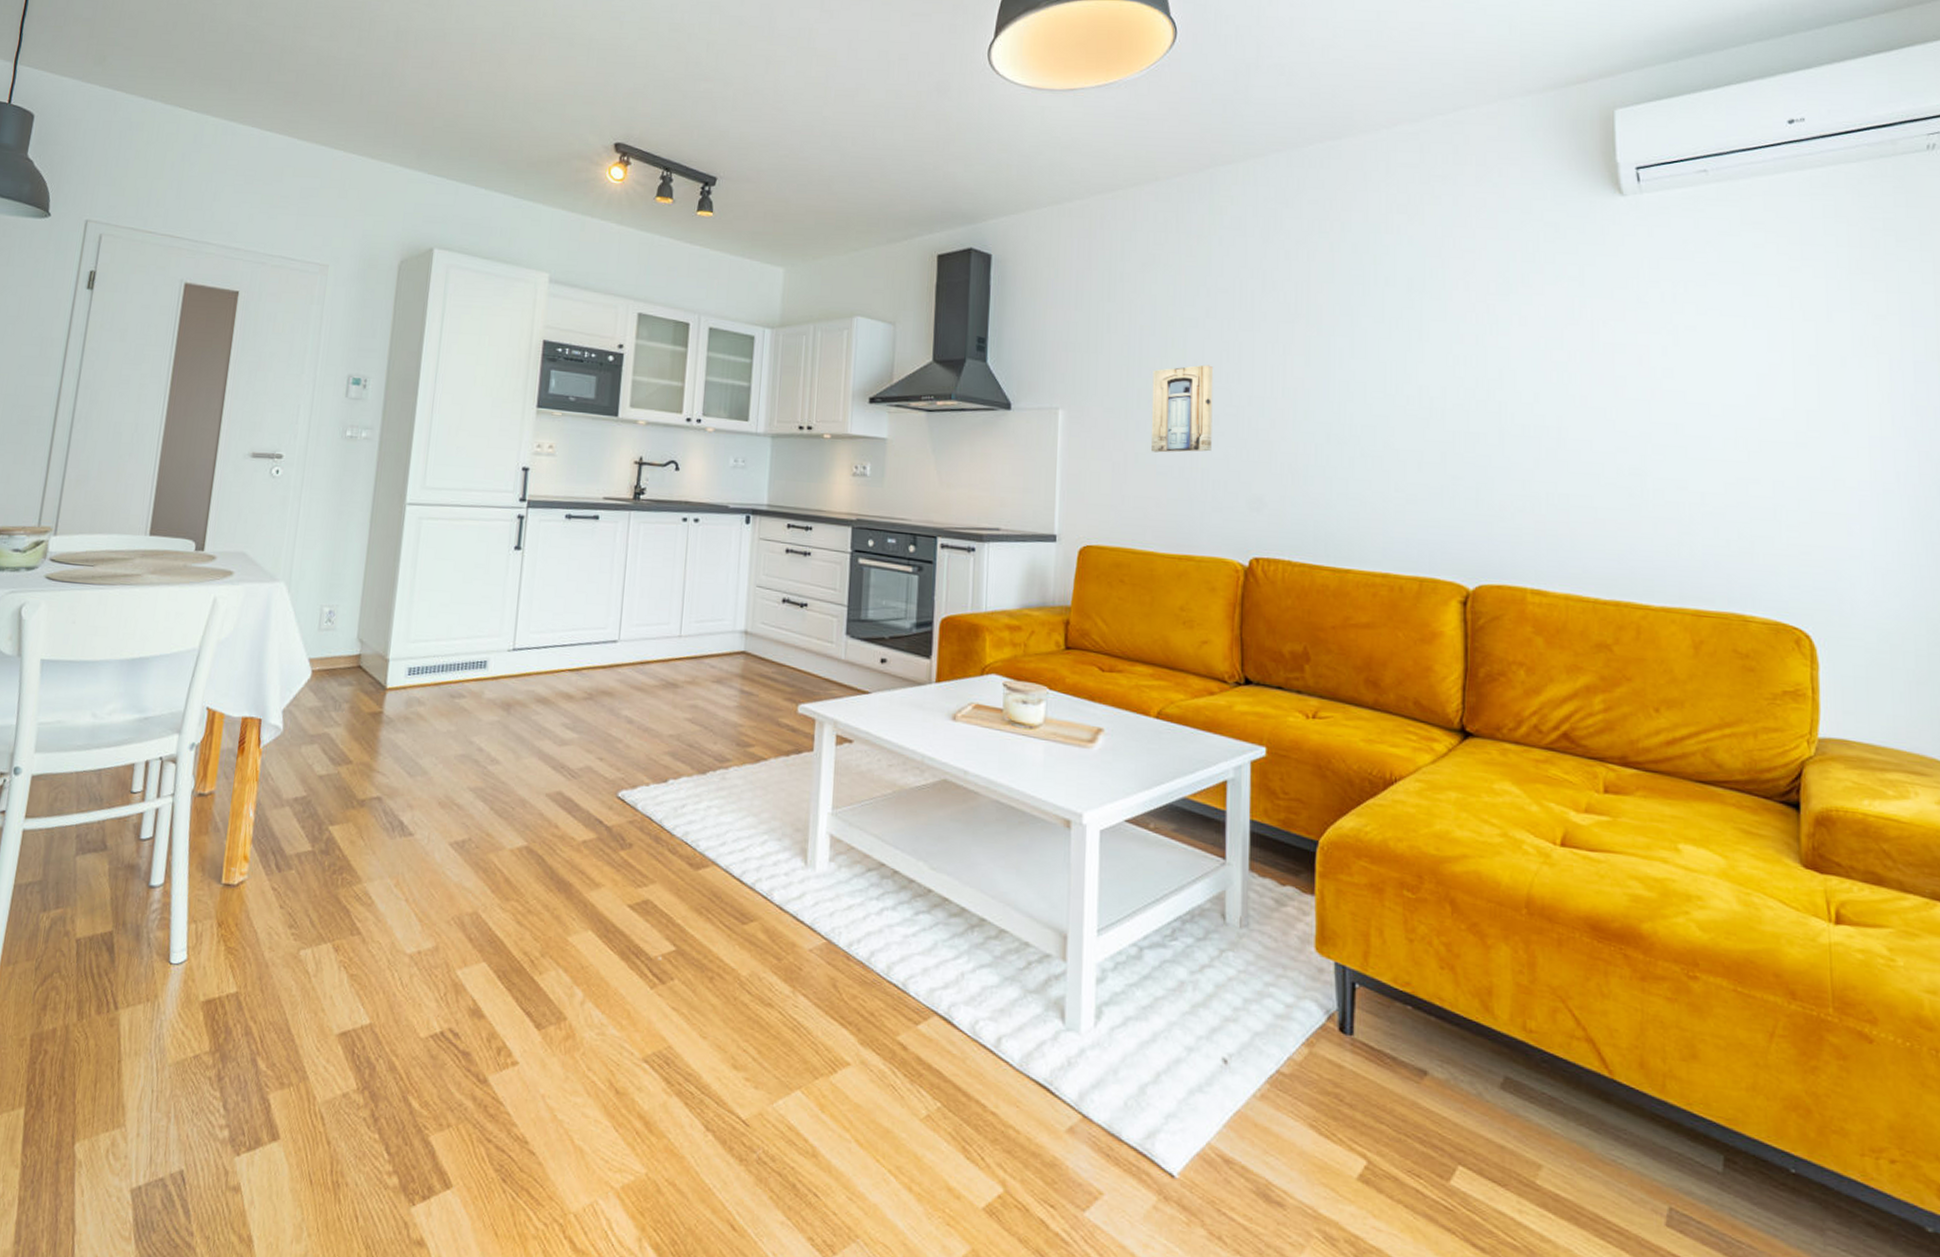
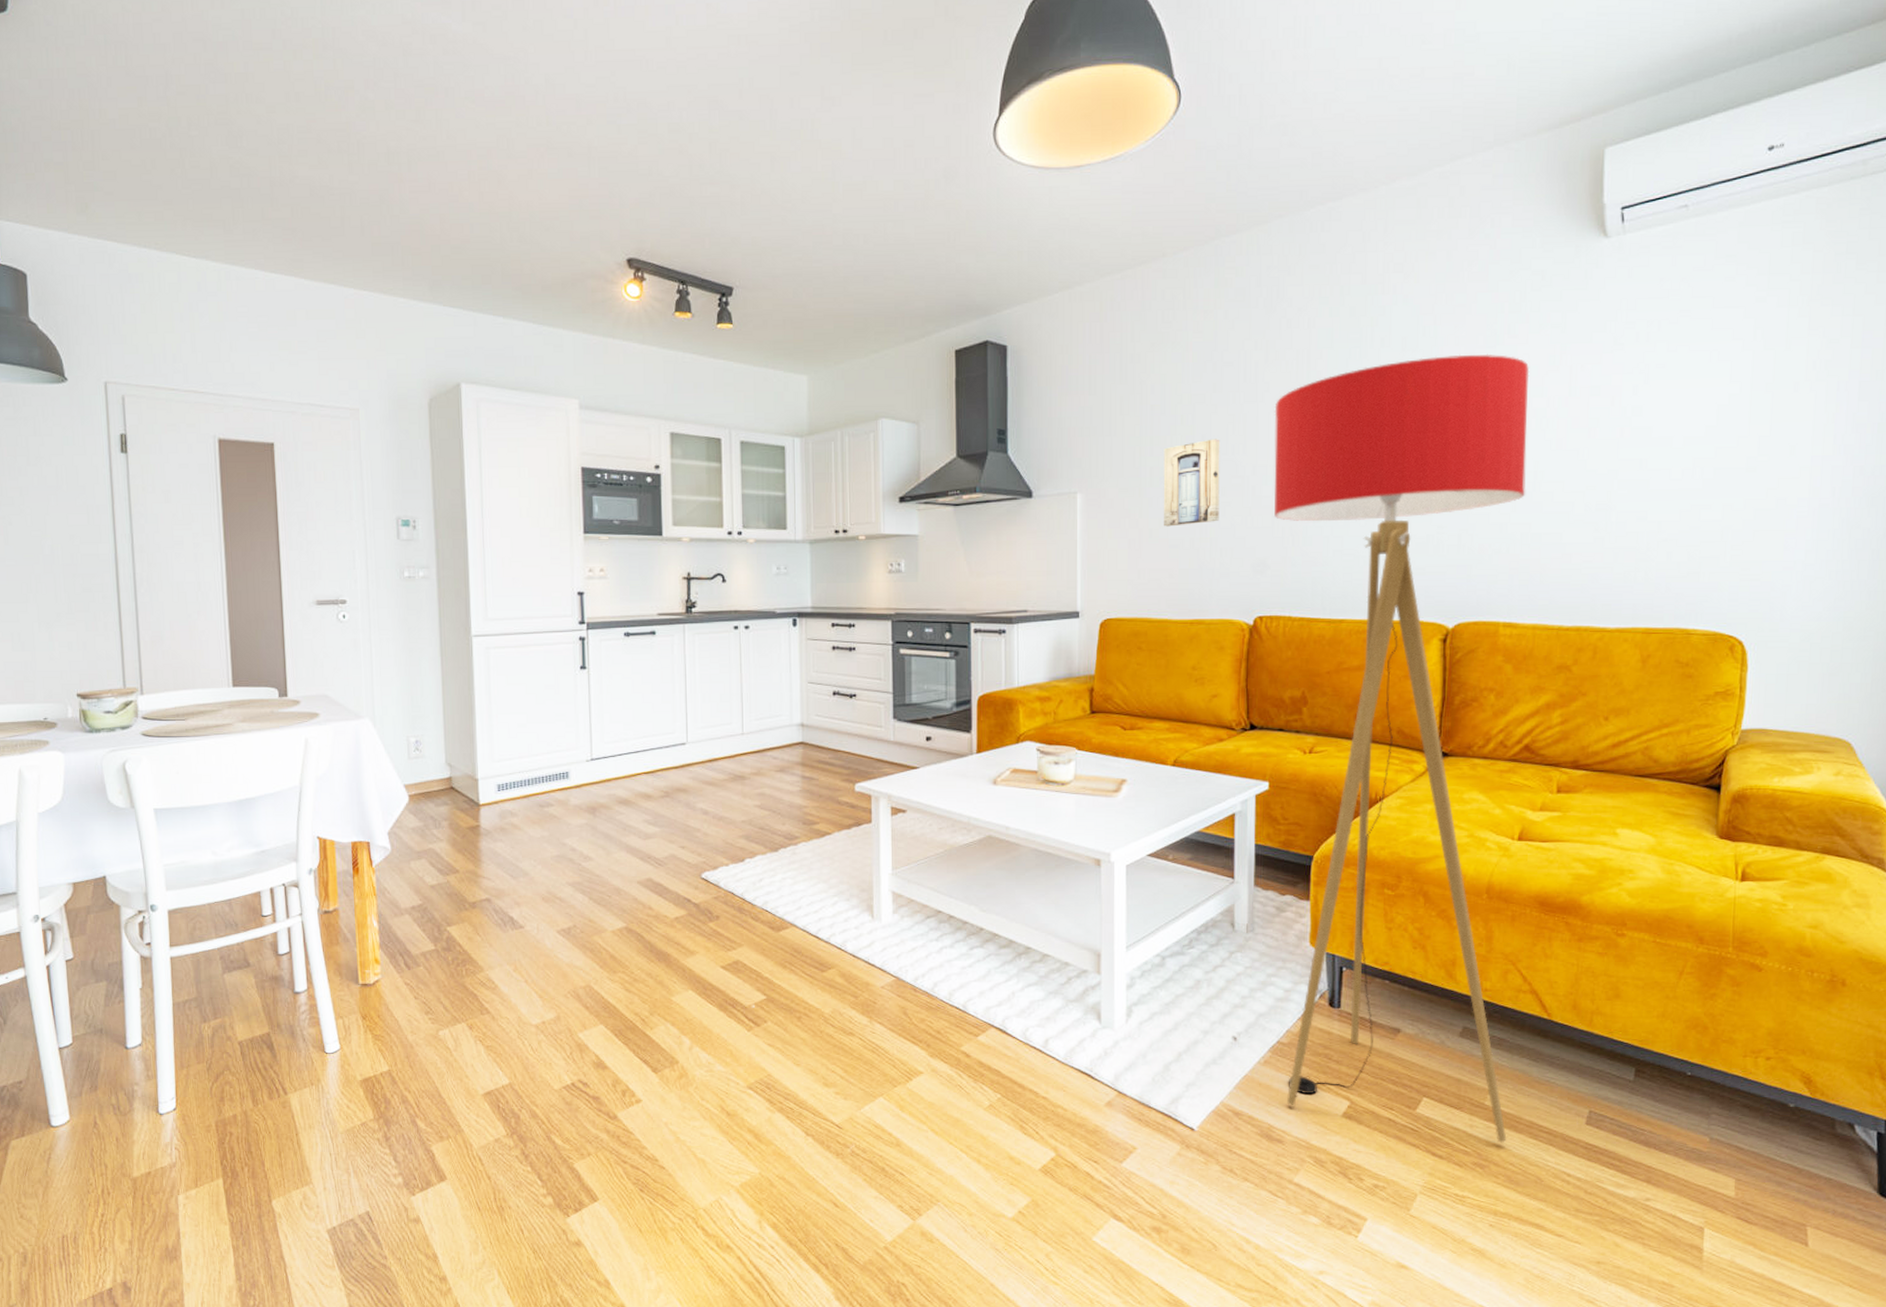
floor lamp: none [1271,299,1566,1241] -> present [1274,354,1530,1144]

